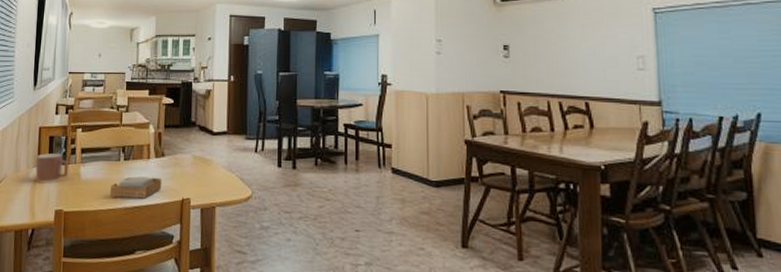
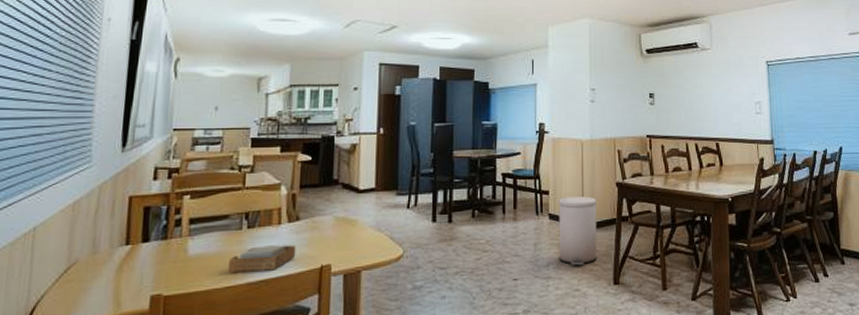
mug: present [35,153,68,184] -> none [122,226,171,265]
pedal bin: none [402,152,443,223] -> present [559,196,597,265]

